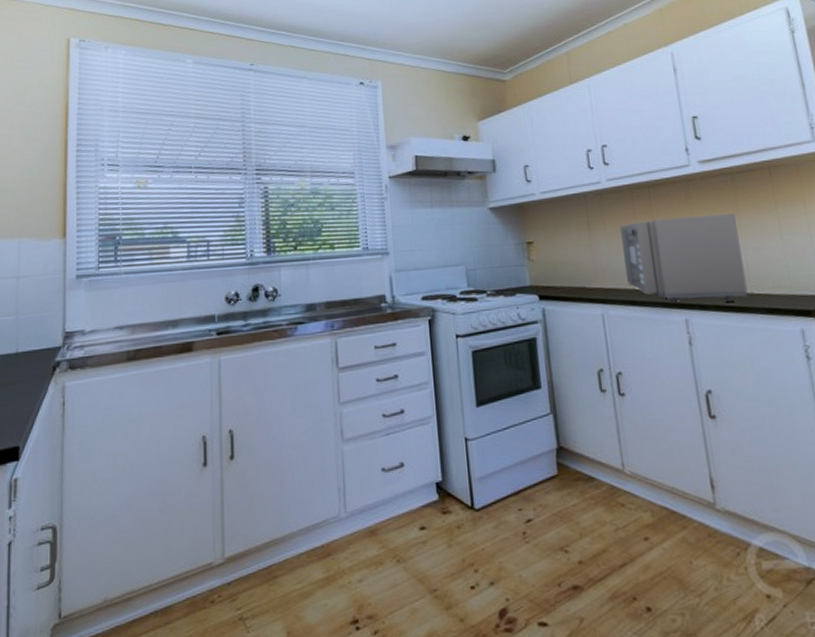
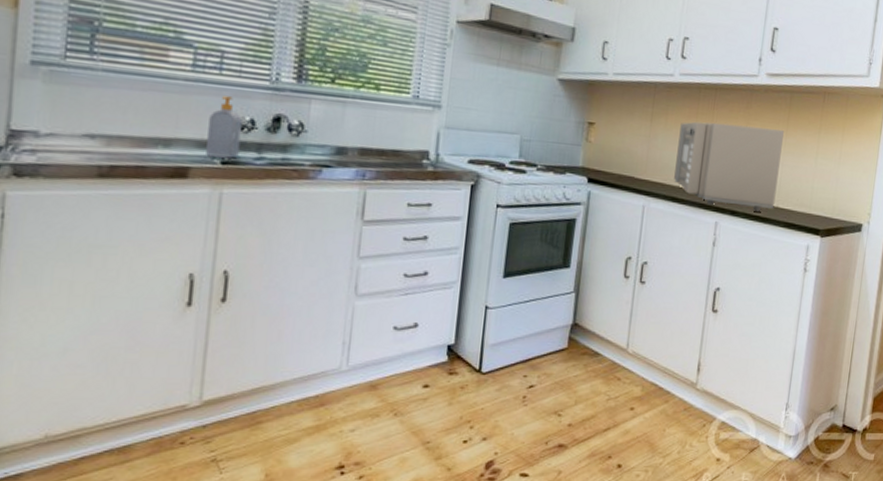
soap bottle: none [204,277,229,330] -> present [206,96,242,159]

